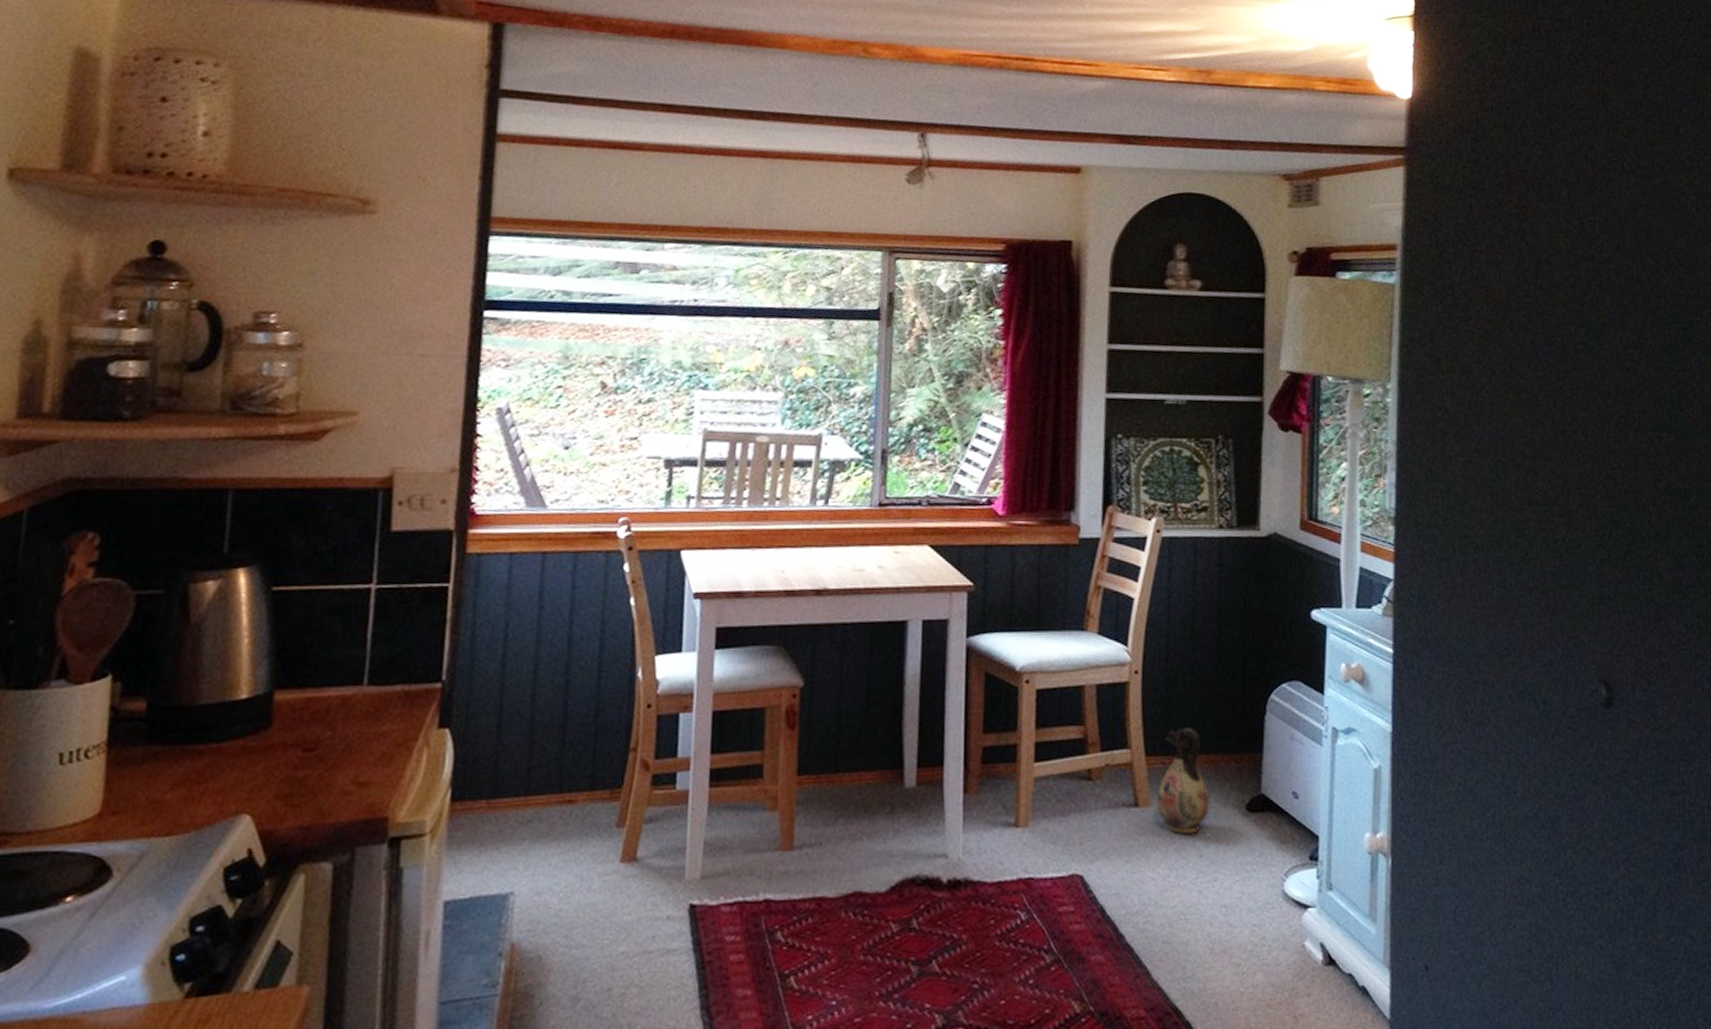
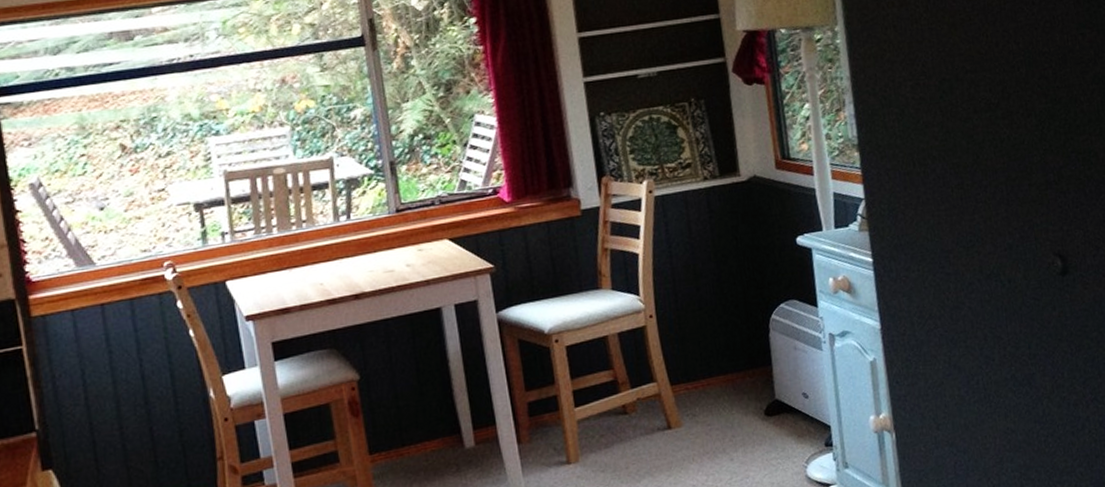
ceramic jug: present [1156,727,1209,834] -> none [685,355,733,445]

